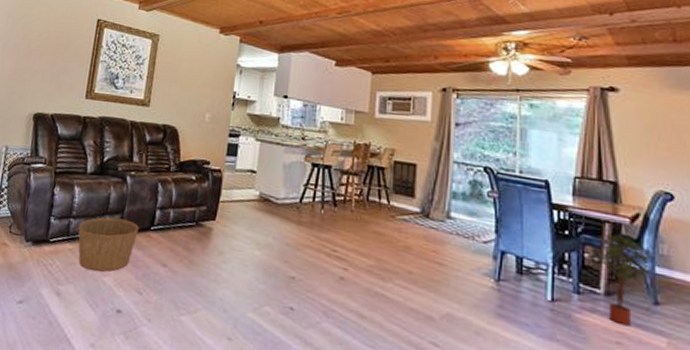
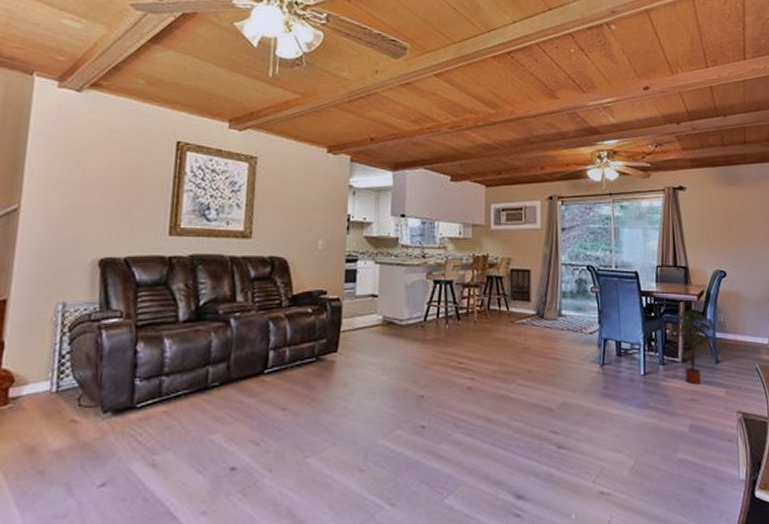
basket: present [78,217,139,272] -> none [173,367,250,431]

